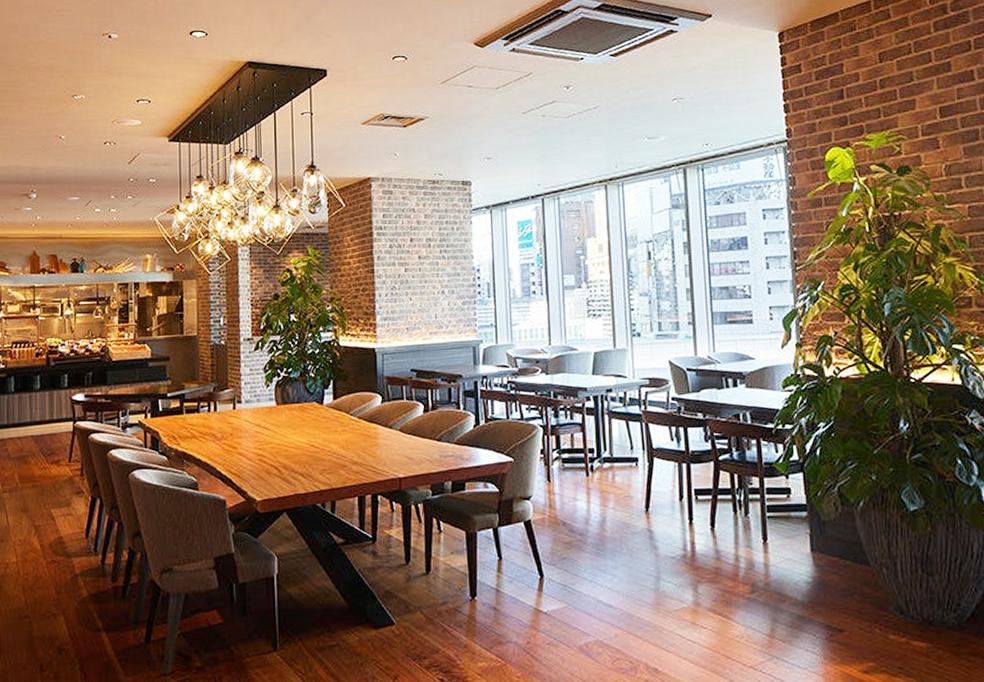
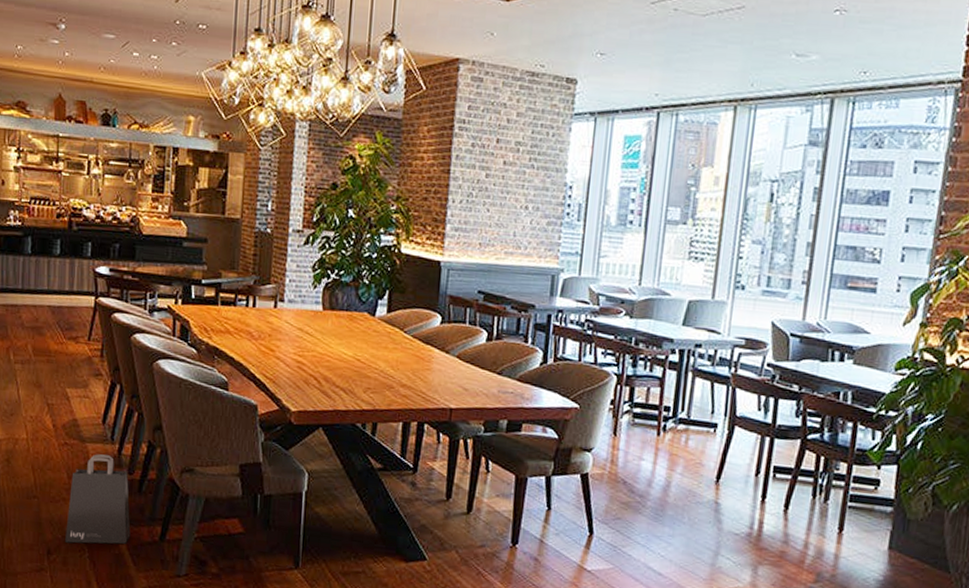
shopping bag: none [56,567,118,657] -> present [65,454,131,544]

